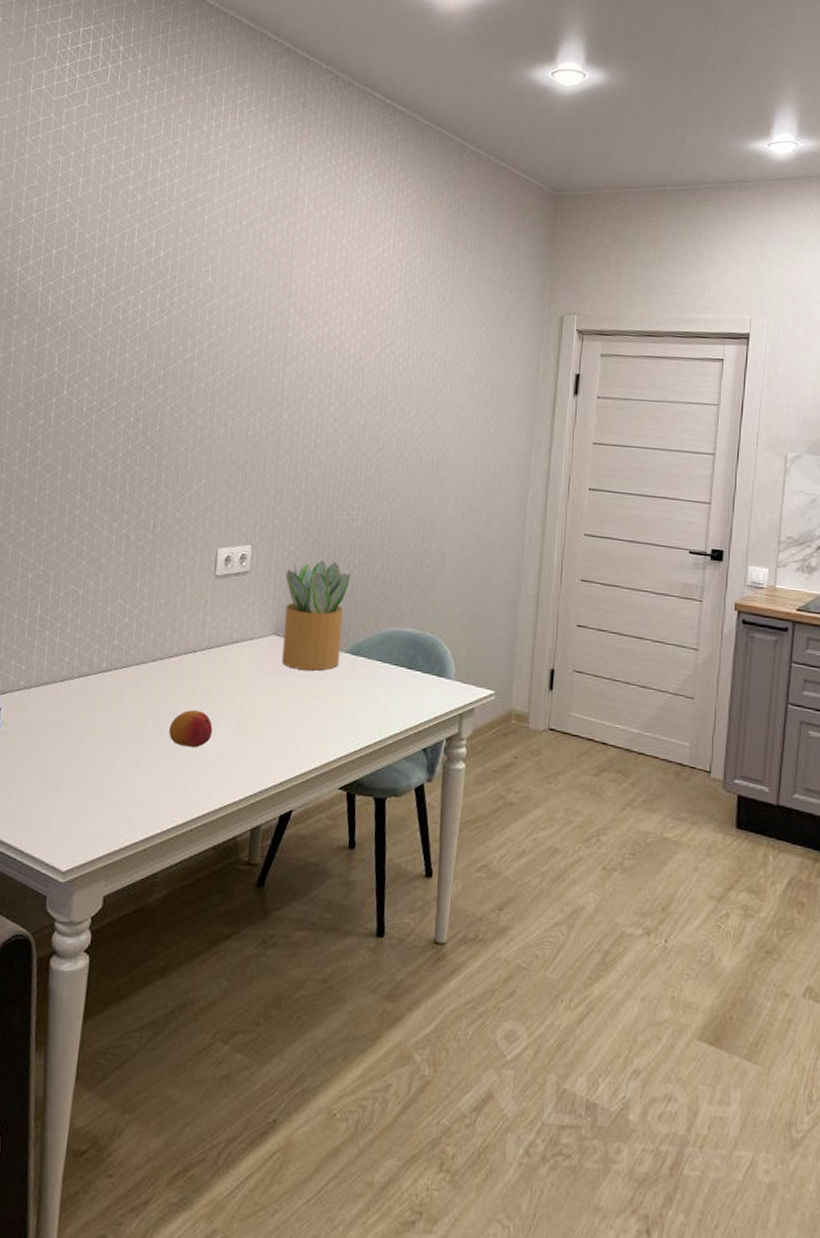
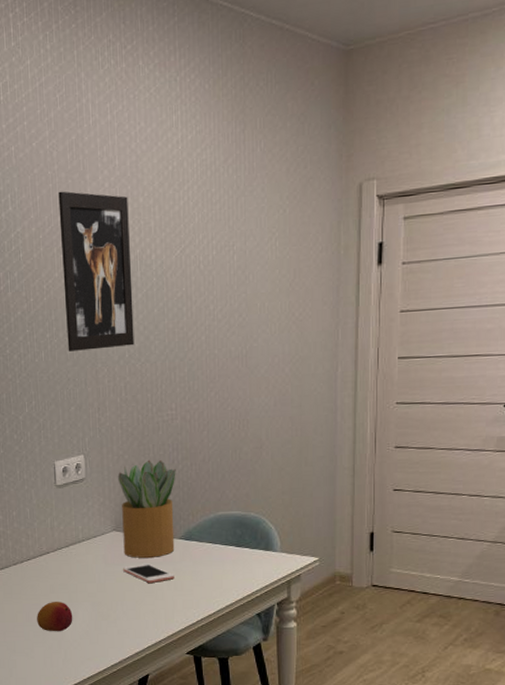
wall art: none [250,271,333,437] -> present [58,191,134,352]
cell phone: none [278,676,336,700] -> present [123,564,174,583]

